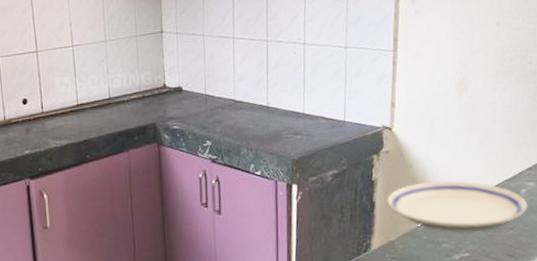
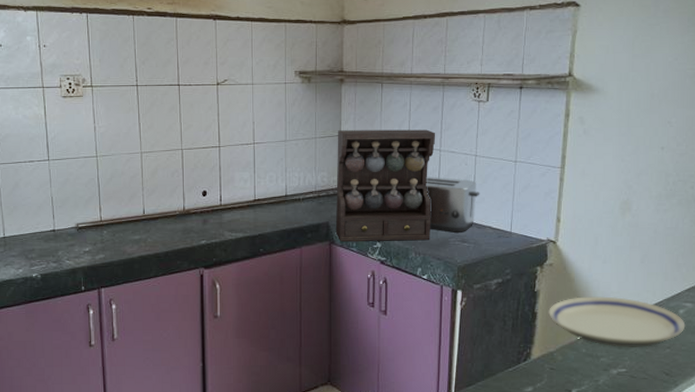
spice rack: none [159,19,262,143] -> present [335,129,436,243]
toaster: none [254,68,311,126] -> present [426,176,480,234]

